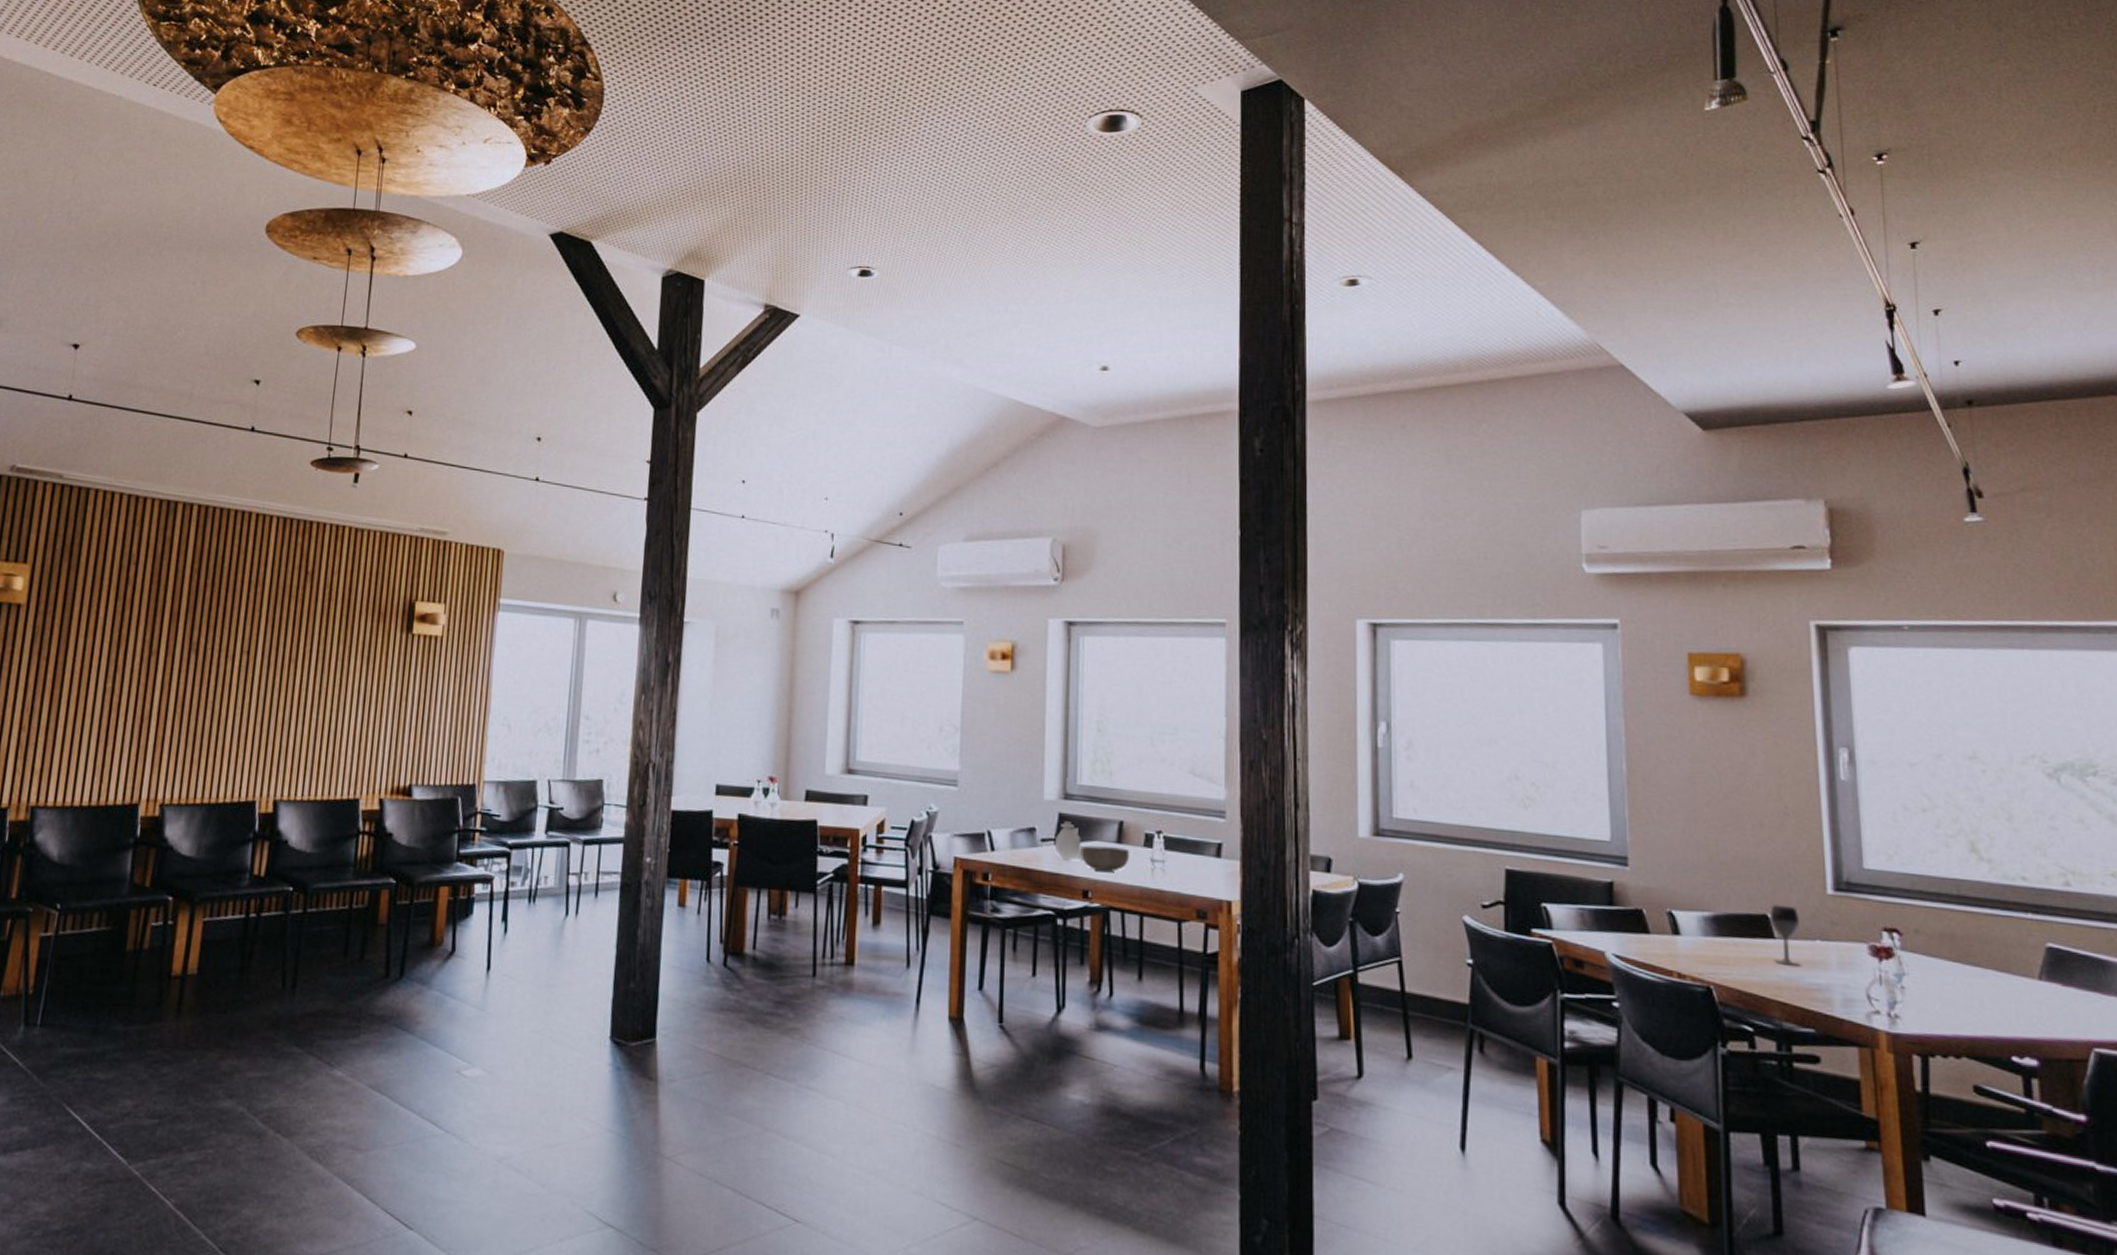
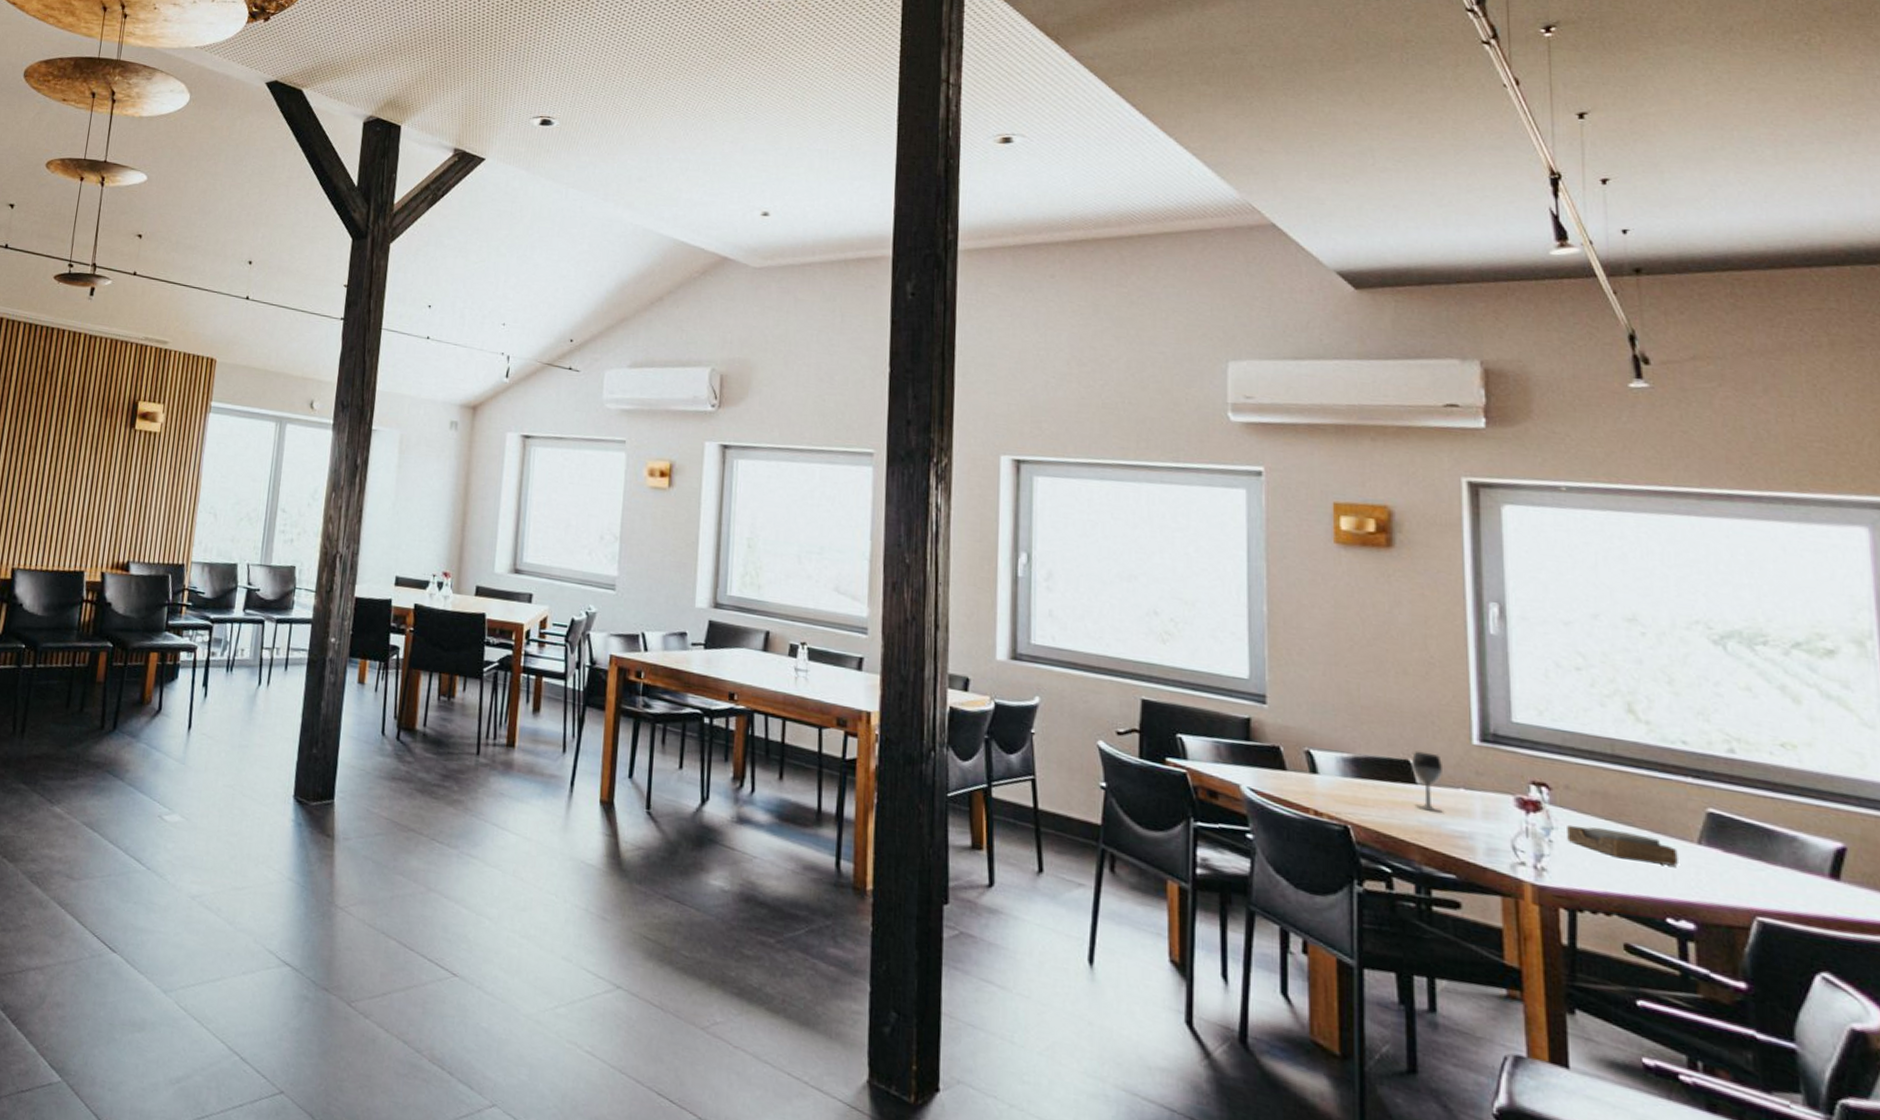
water jug: present [1054,821,1084,862] -> none [703,628,731,666]
bowl: present [1080,845,1130,872] -> none [728,651,775,678]
napkin holder: none [1918,969,2021,1004] -> present [1567,824,1678,867]

